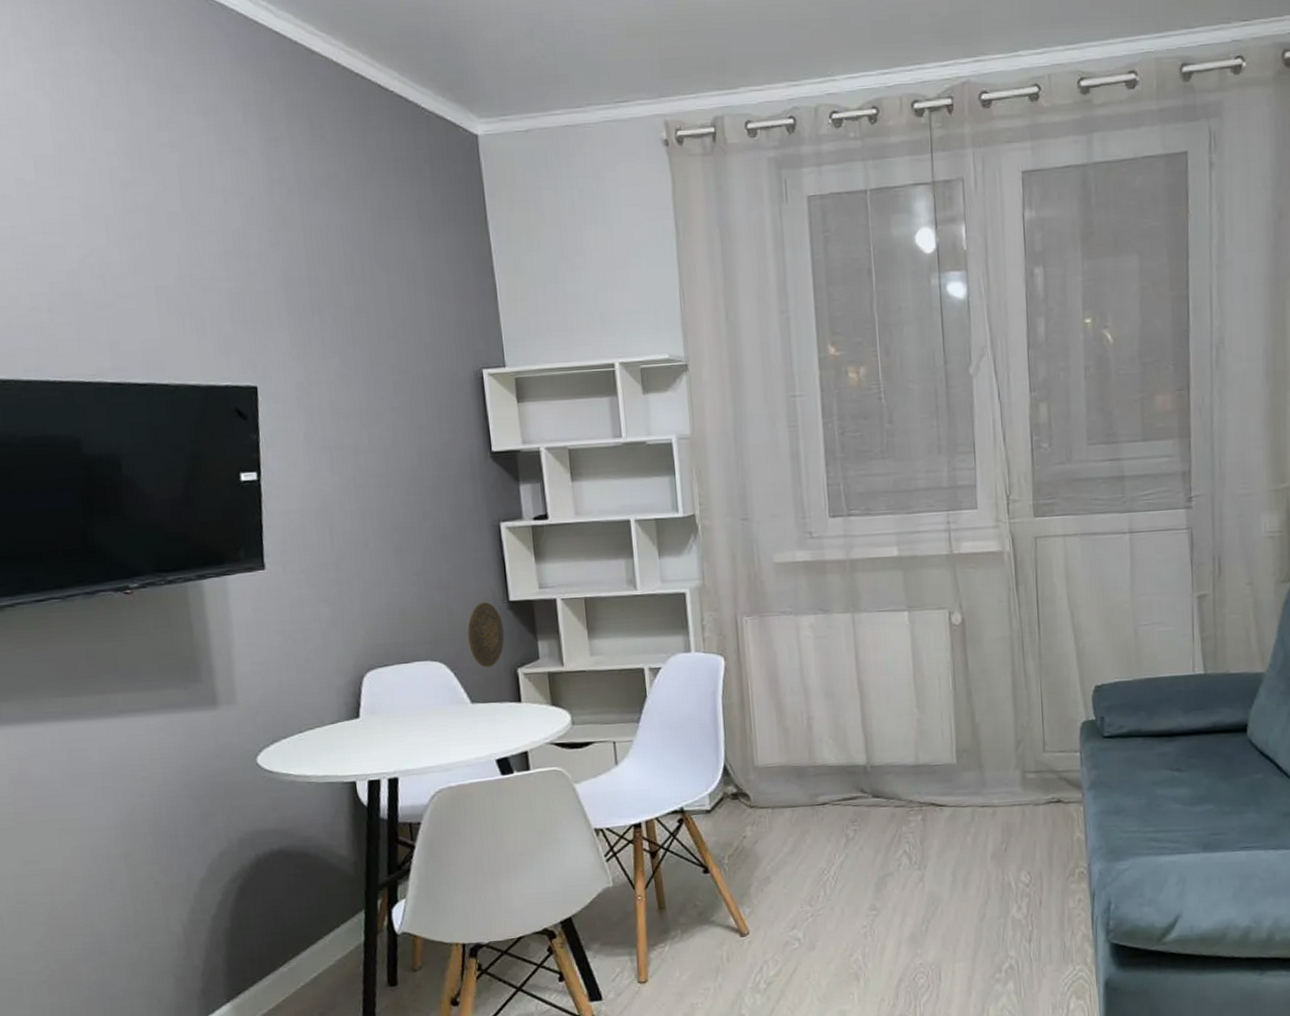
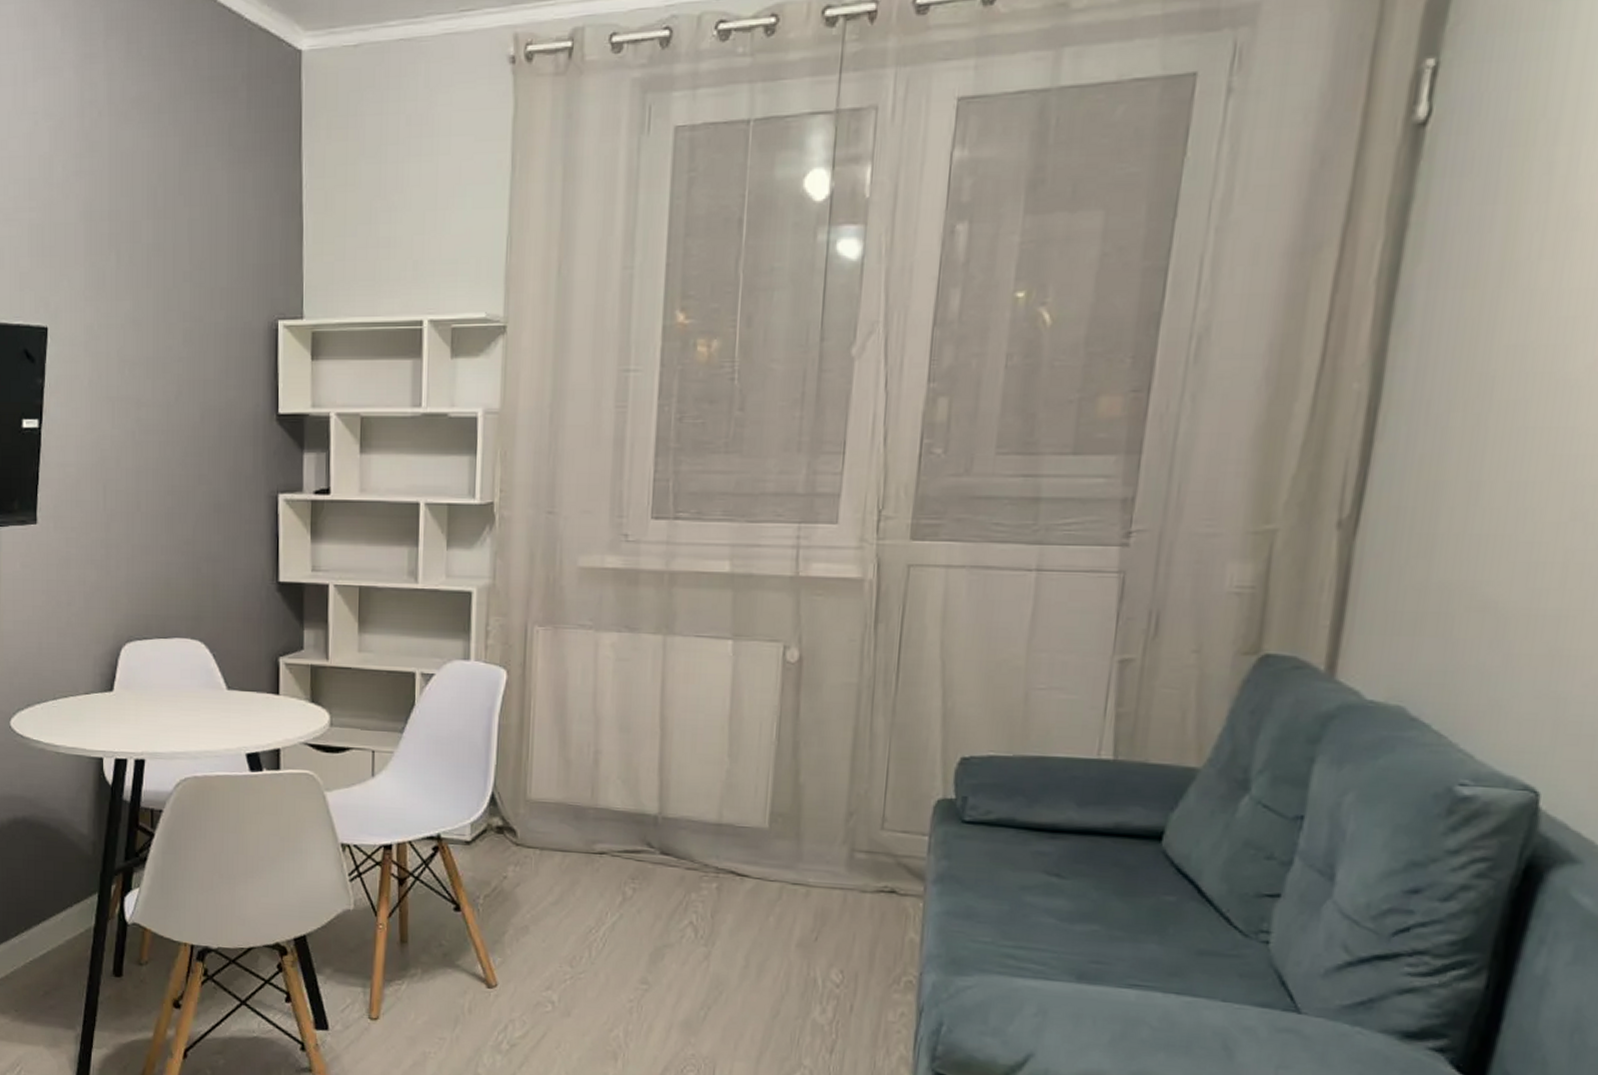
decorative plate: present [467,601,505,668] -> none [232,580,270,653]

